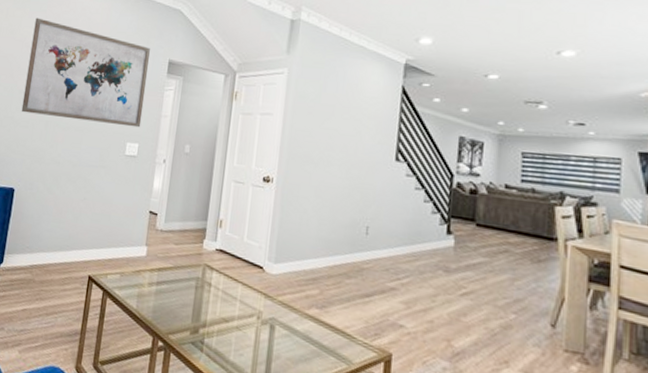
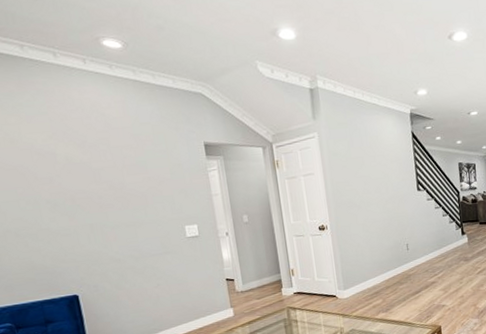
wall art: present [21,17,150,128] -> none [37,121,194,222]

